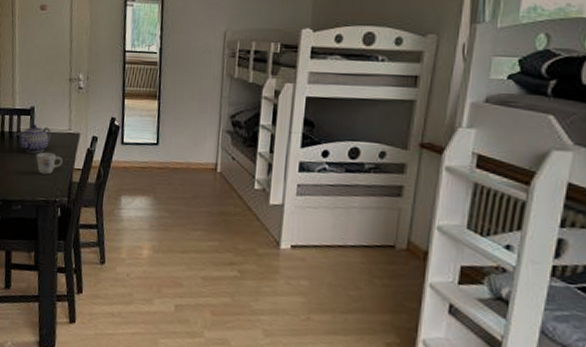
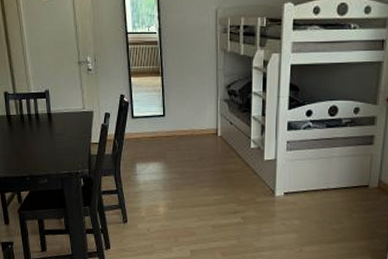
teapot: present [16,124,52,154] -> none [35,106,68,132]
mug: present [36,152,63,175] -> none [55,130,80,150]

